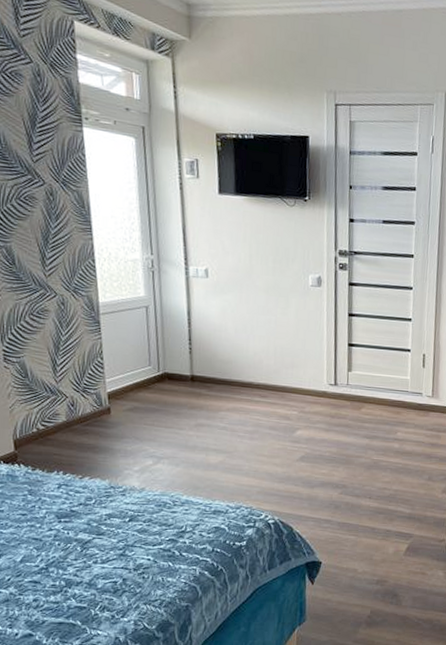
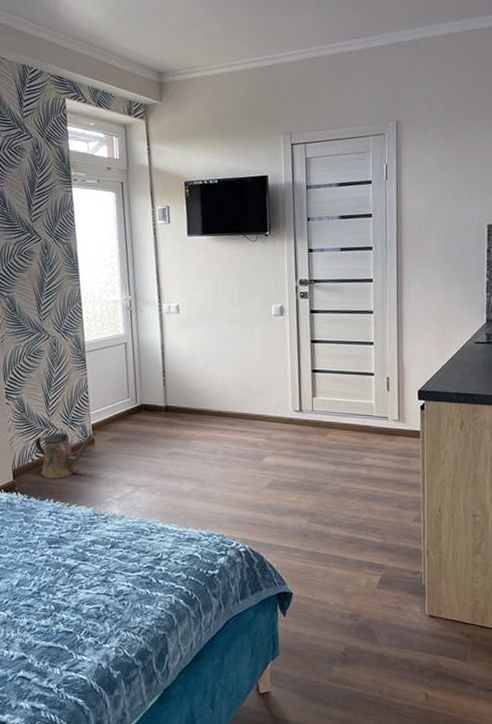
watering can: none [40,400,112,450] -> present [35,432,96,479]

